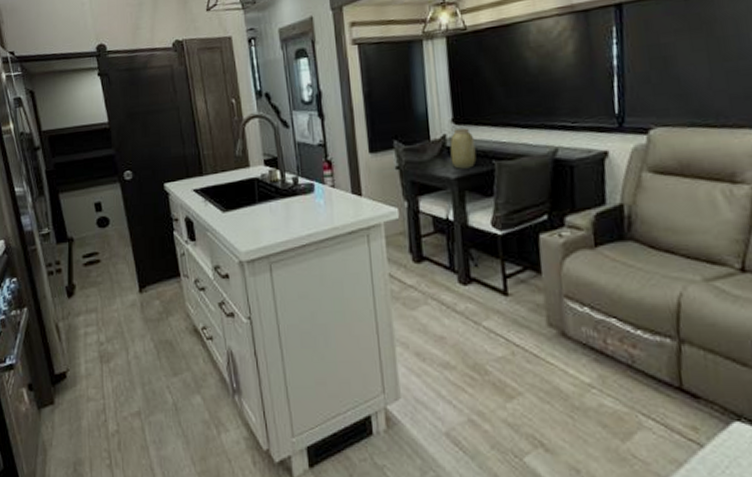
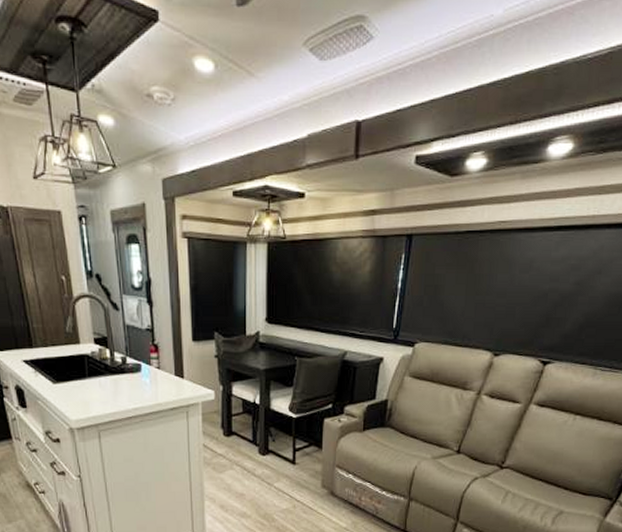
vase: present [449,128,477,169] -> none [262,327,283,362]

